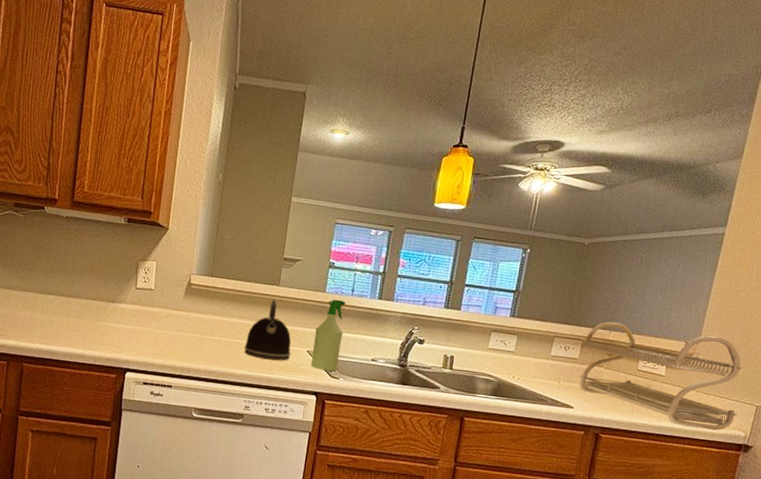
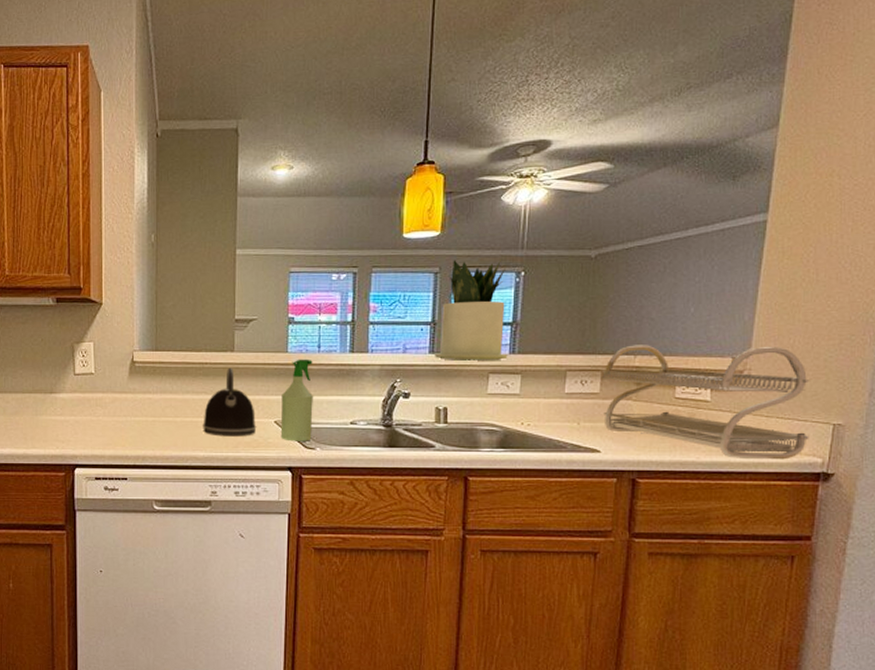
planter: none [448,231,516,321] -> present [434,258,509,361]

